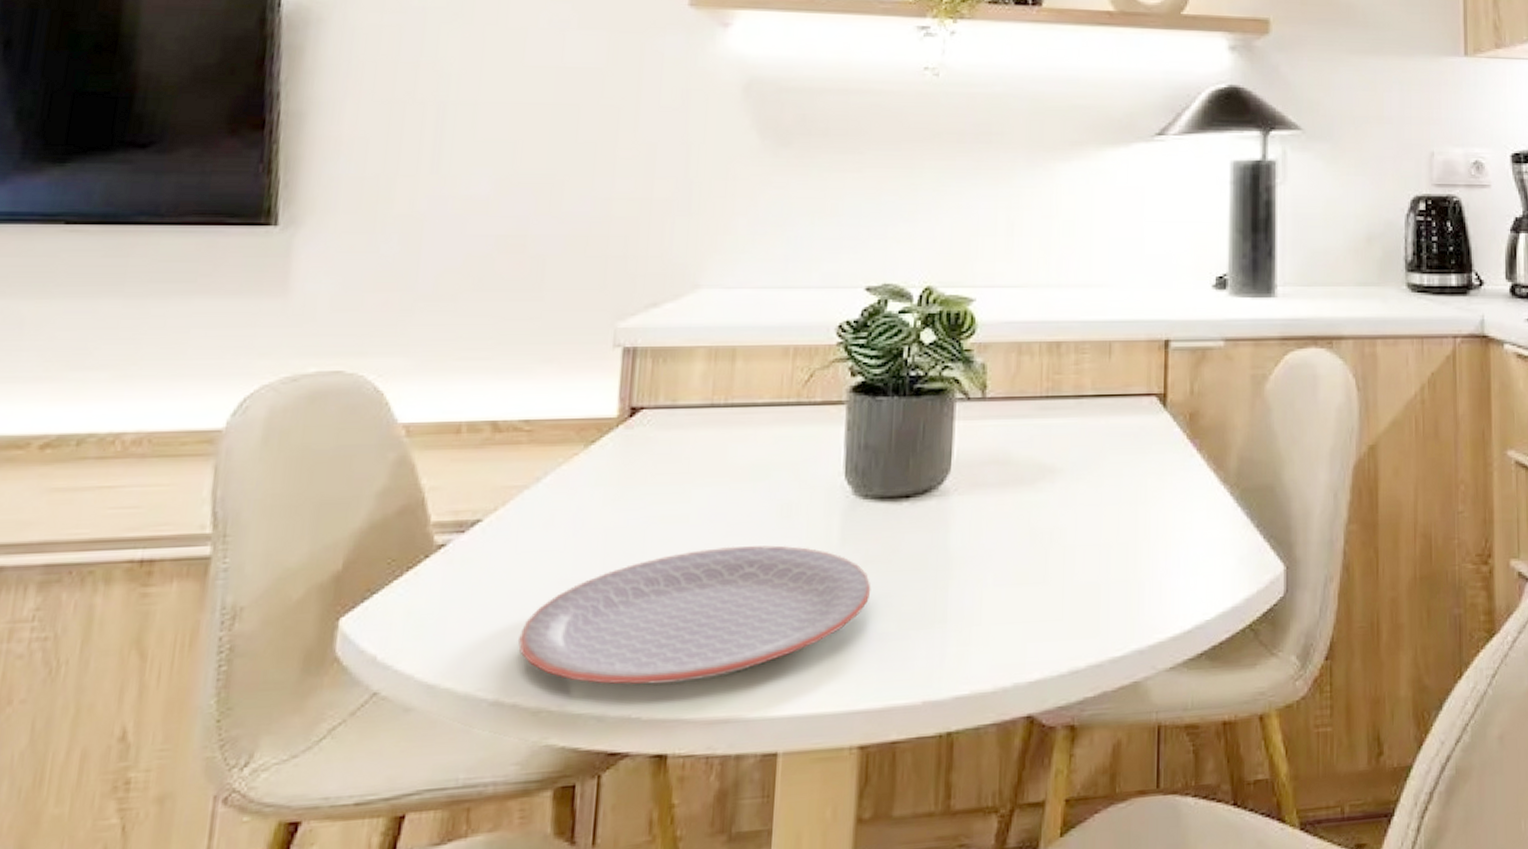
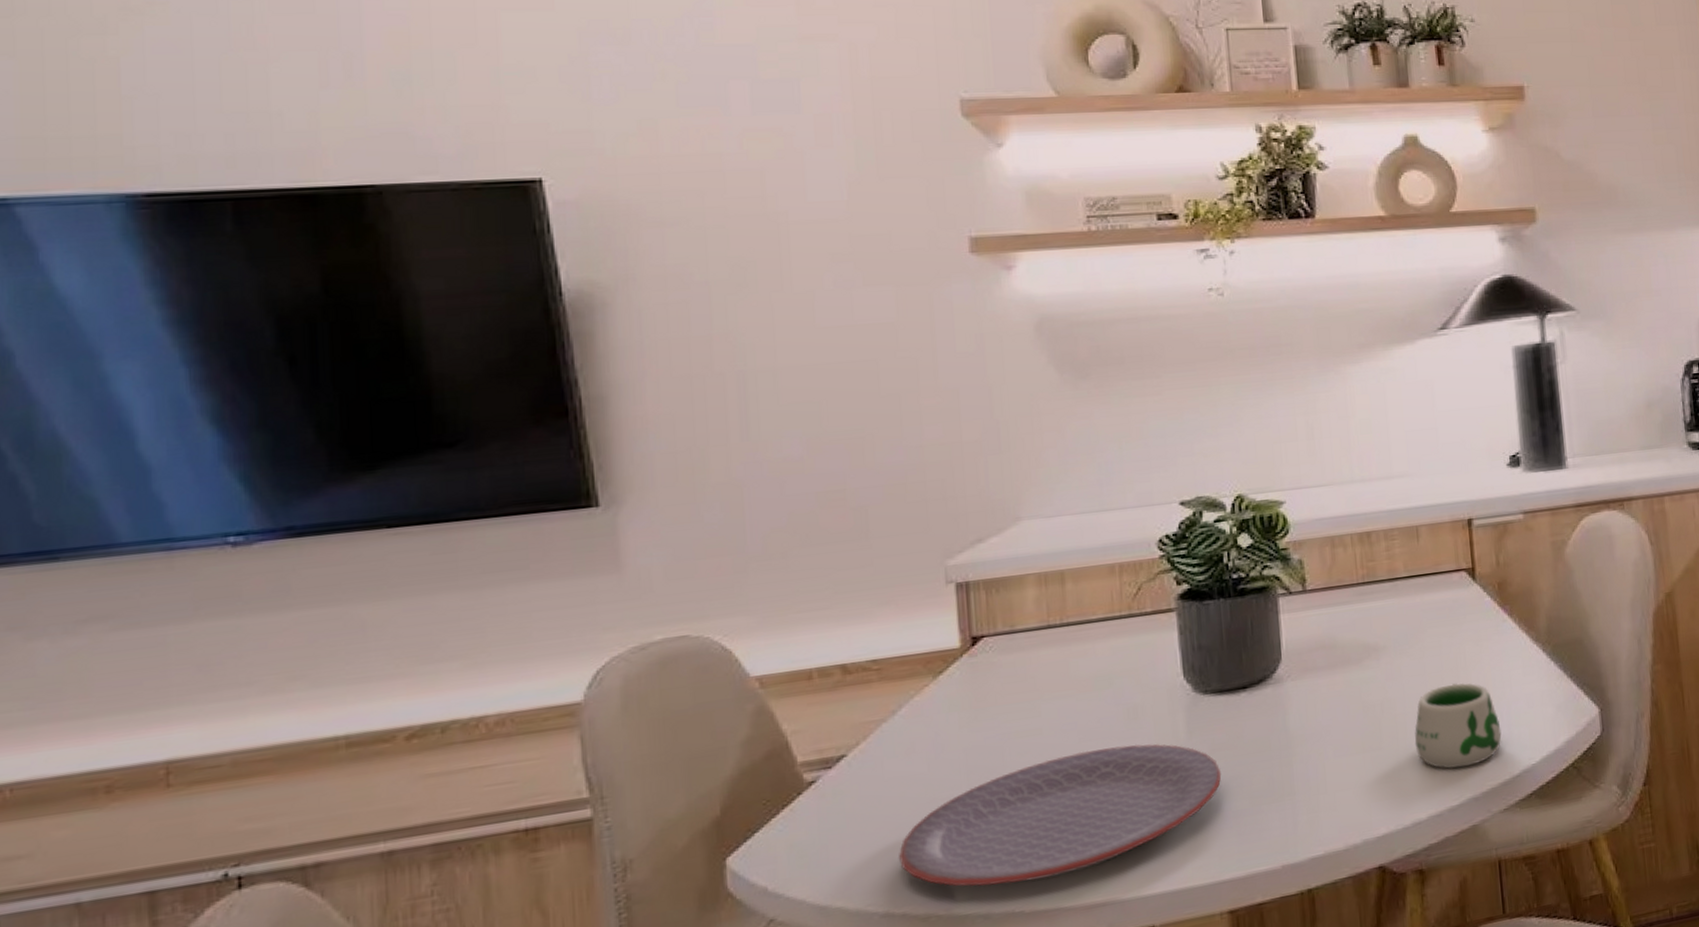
mug: none [1081,518,1176,615] -> present [1414,682,1502,768]

